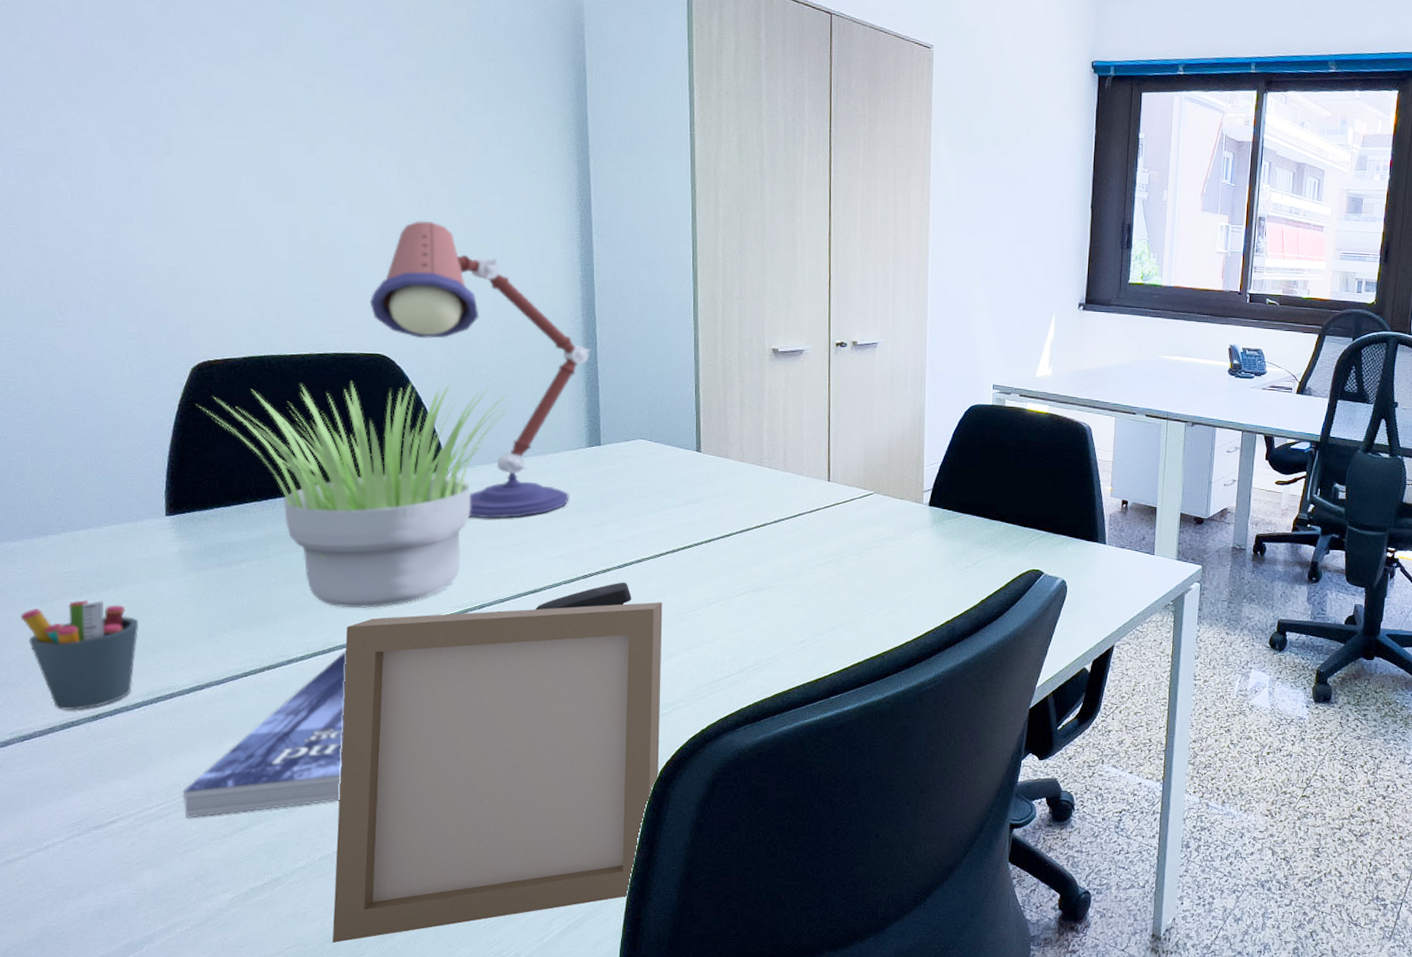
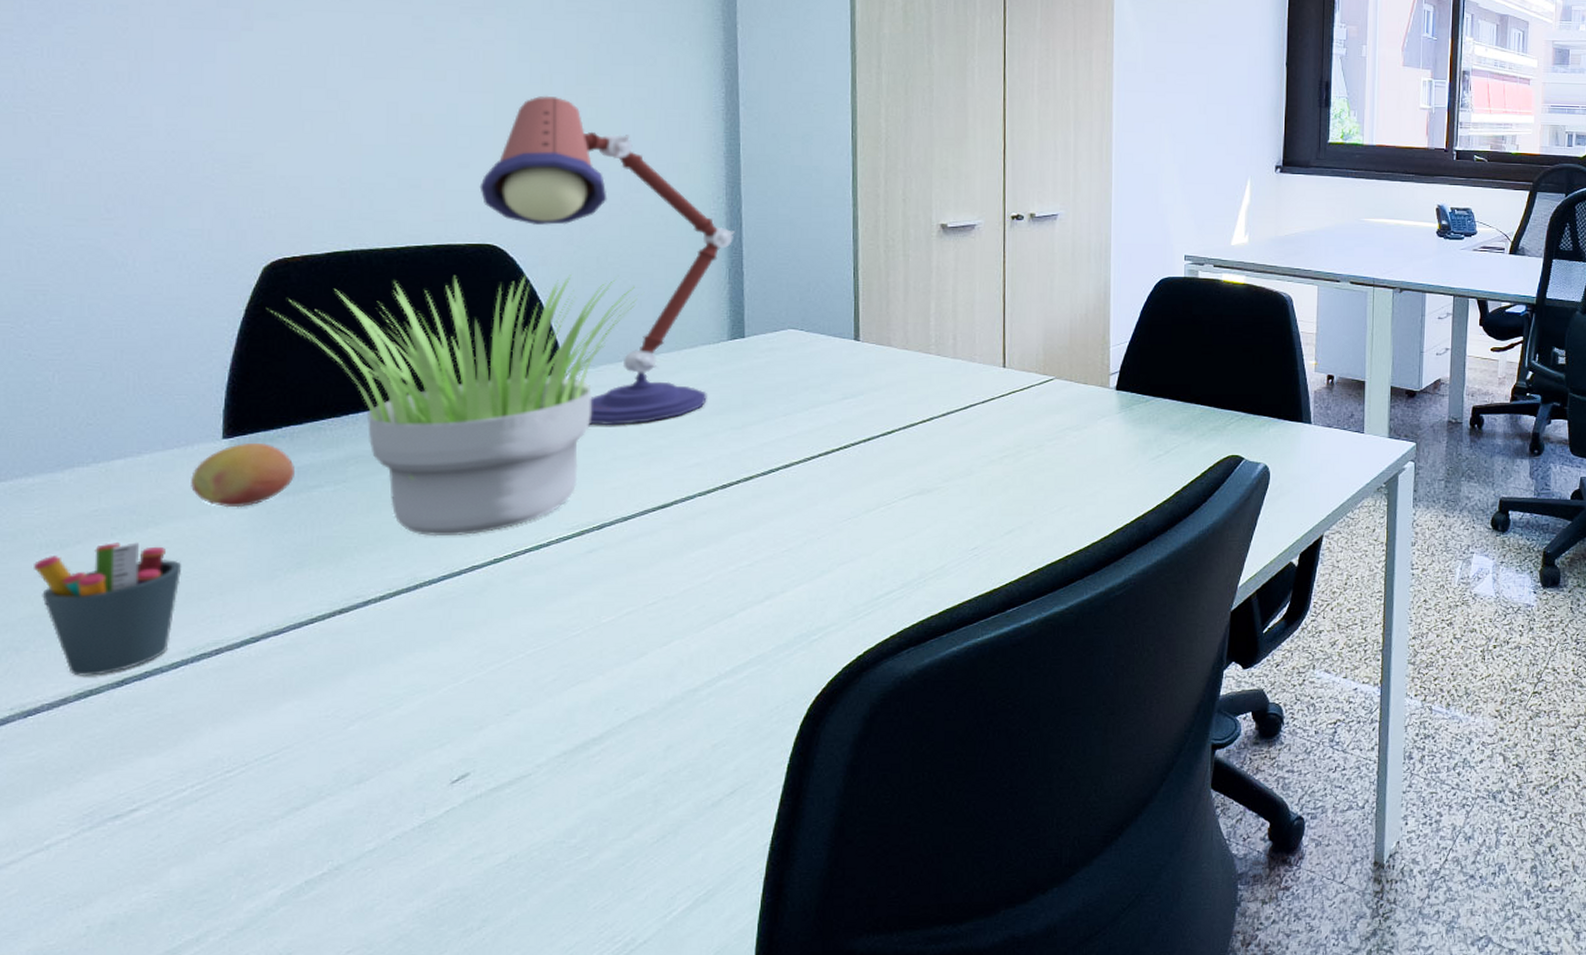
fruit: none [142,520,226,576] -> present [191,442,294,508]
book: present [182,651,347,818] -> none [225,586,437,799]
photo frame: present [332,601,663,943] -> none [405,511,814,941]
stapler: present [535,582,632,611] -> none [664,491,778,528]

